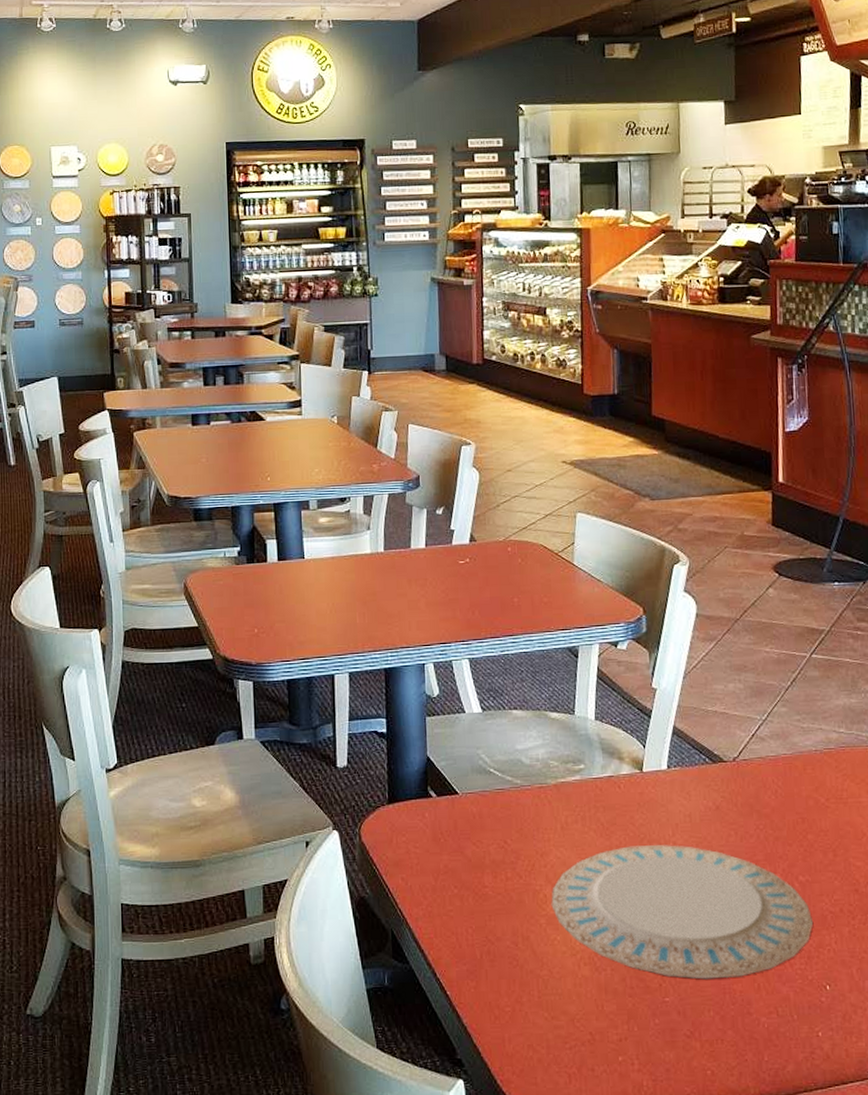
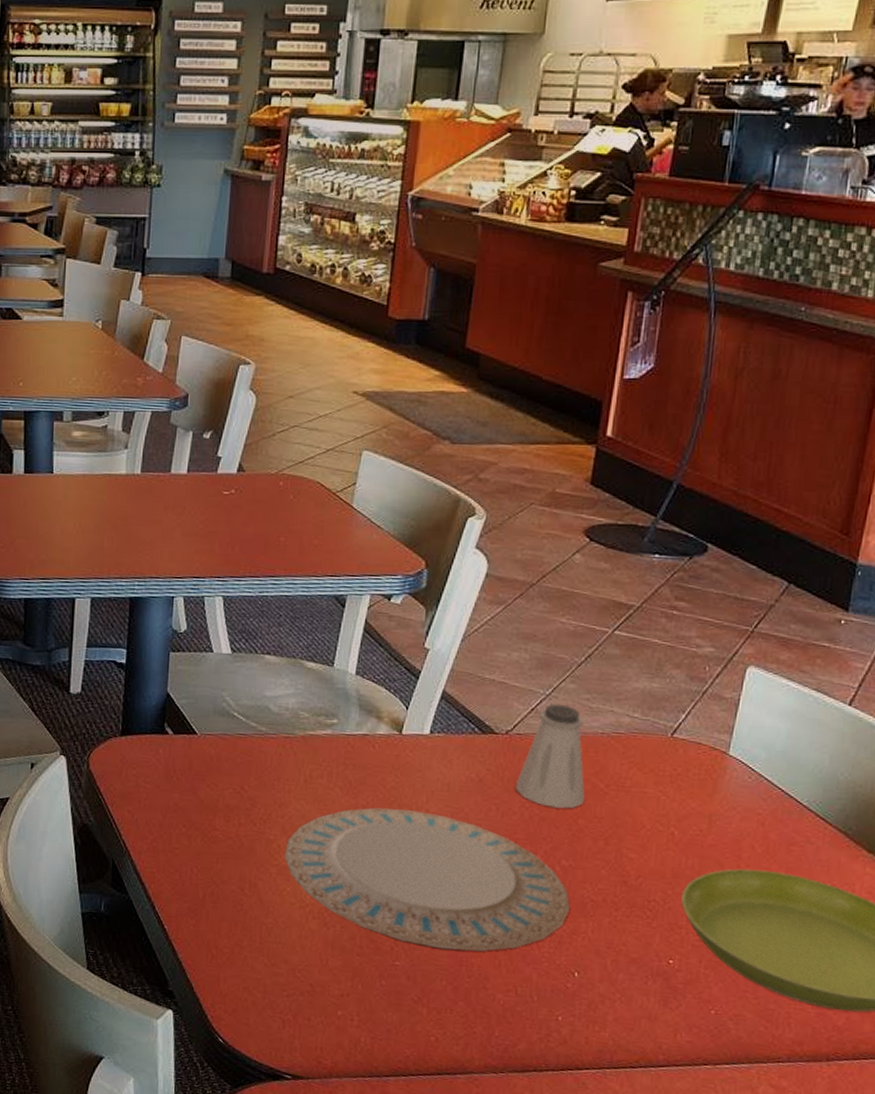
saltshaker: none [749,727,811,826] -> present [516,703,586,809]

